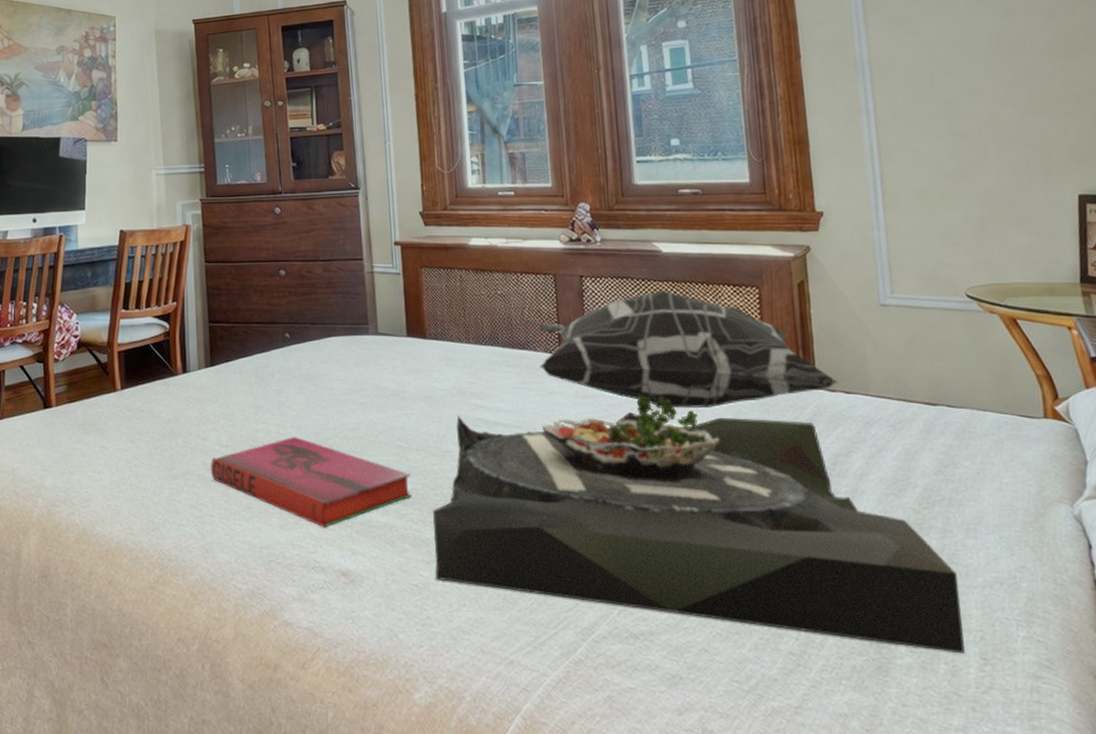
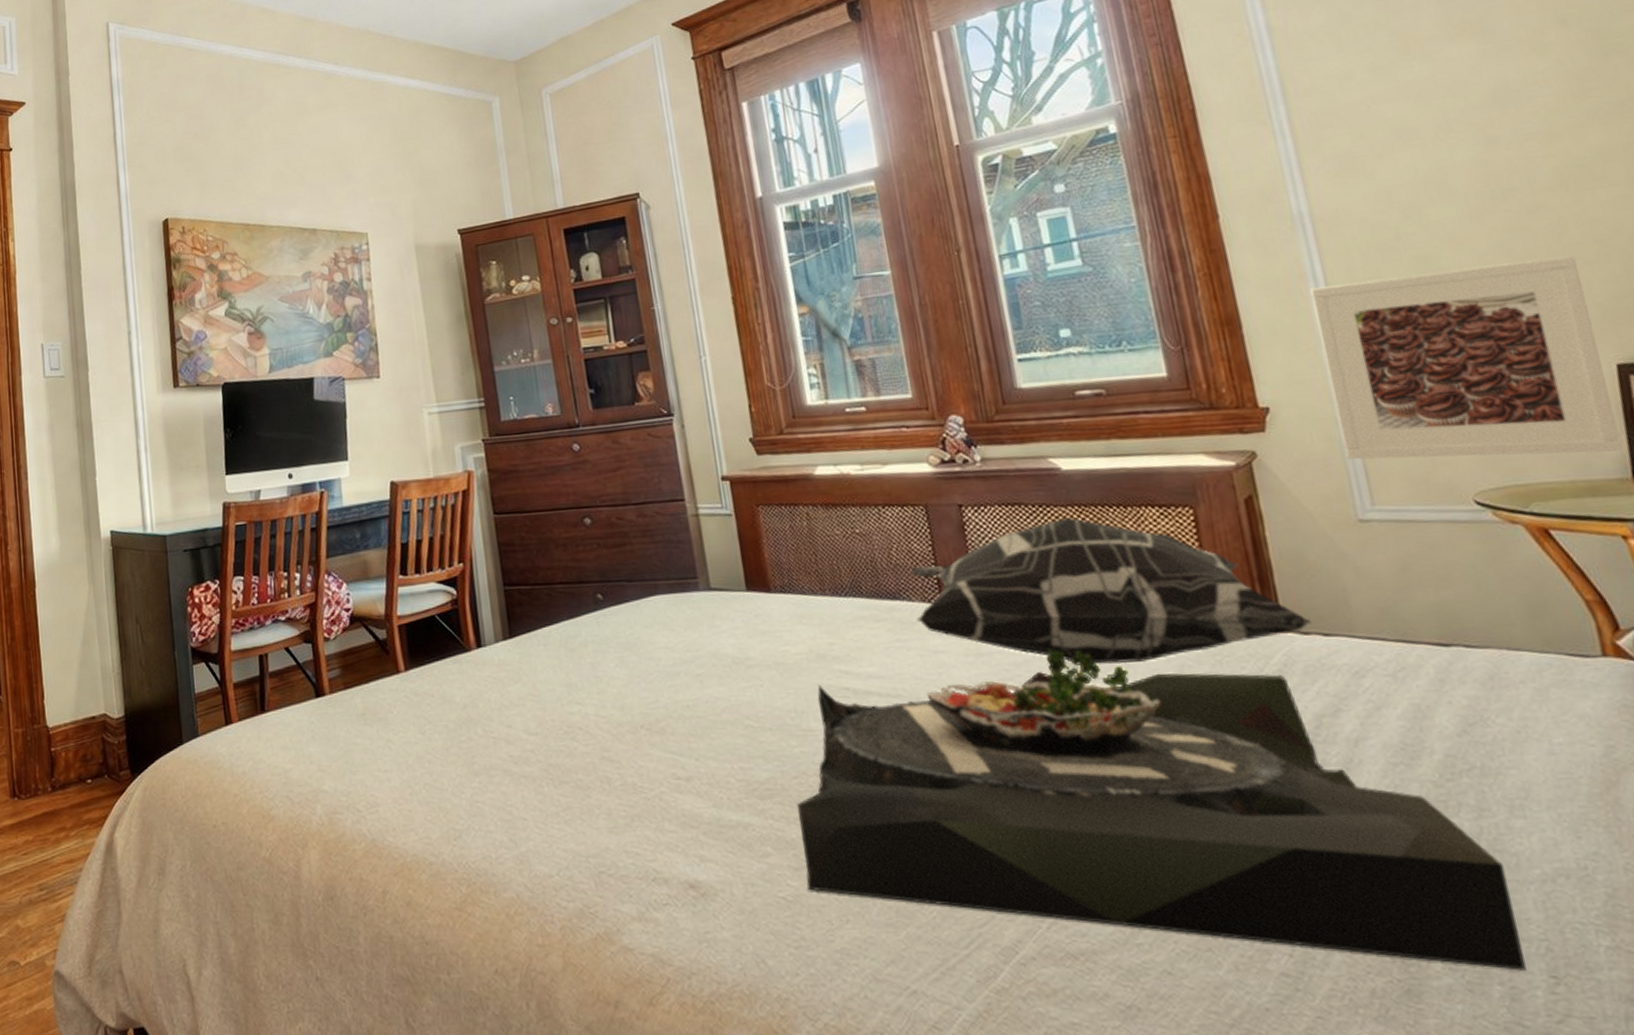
hardback book: present [210,437,412,528] -> none [518,719,769,830]
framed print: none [862,107,1075,262] -> present [1309,255,1623,460]

